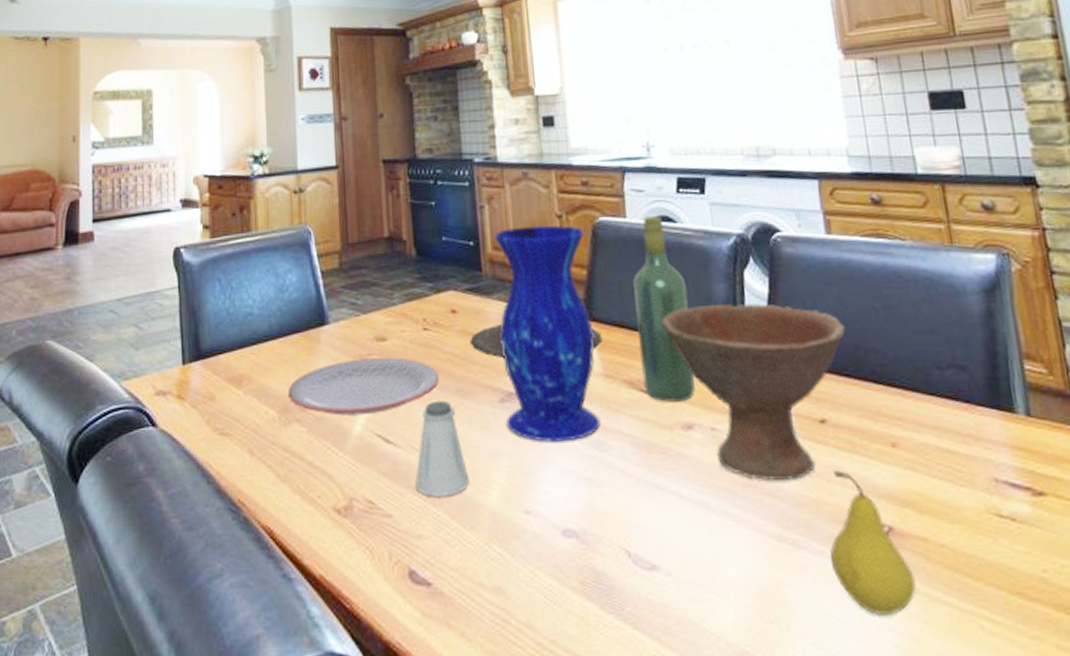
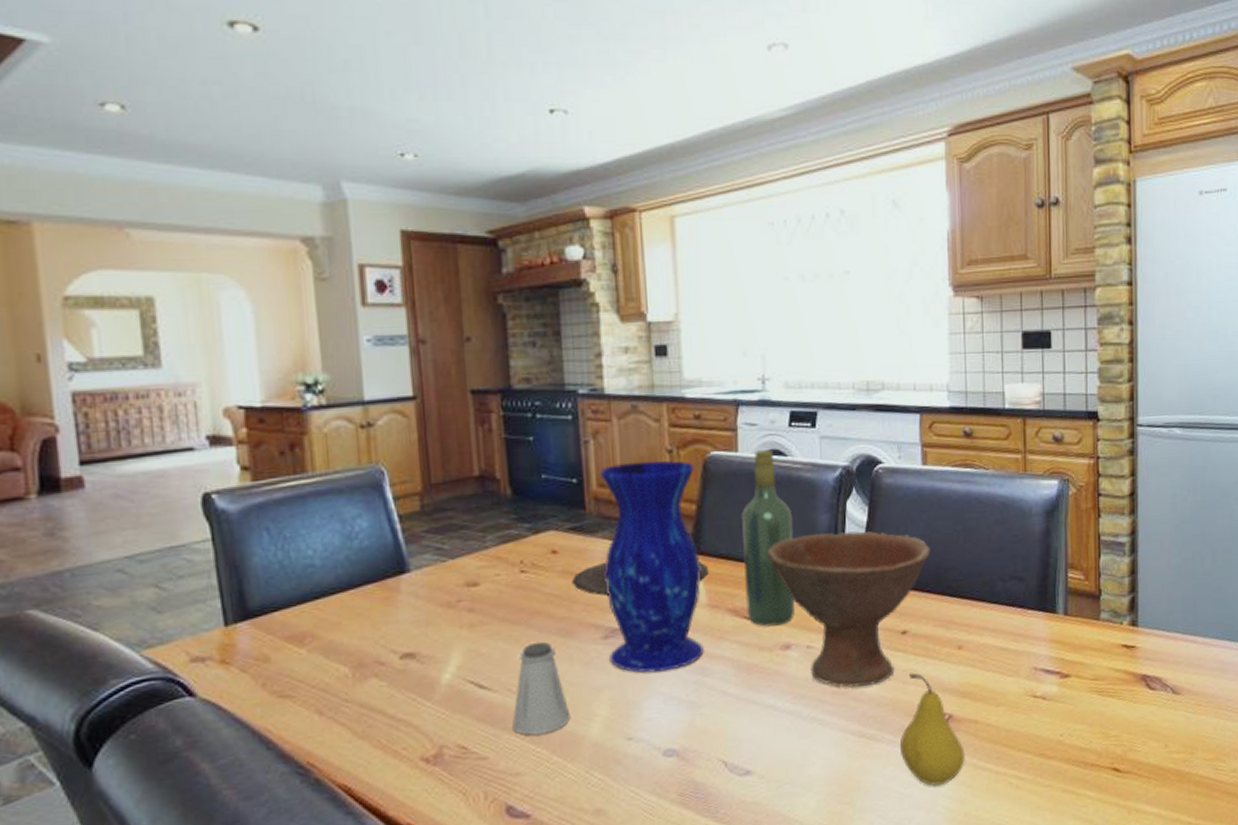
plate: present [287,358,439,416] -> none [362,602,538,666]

